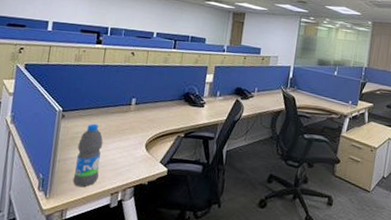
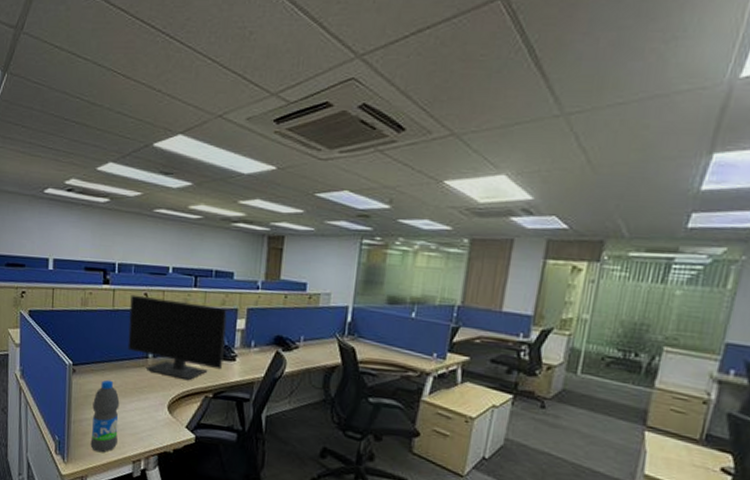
monitor: none [113,53,199,124] -> present [127,294,227,381]

